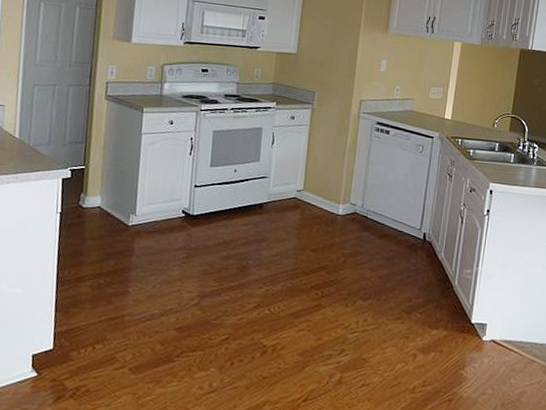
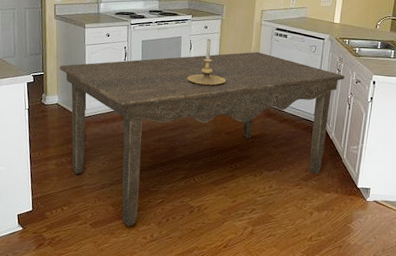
dining table: none [105,149,457,373] -> present [59,51,345,227]
candle holder: none [266,132,315,190] -> present [187,39,226,86]

